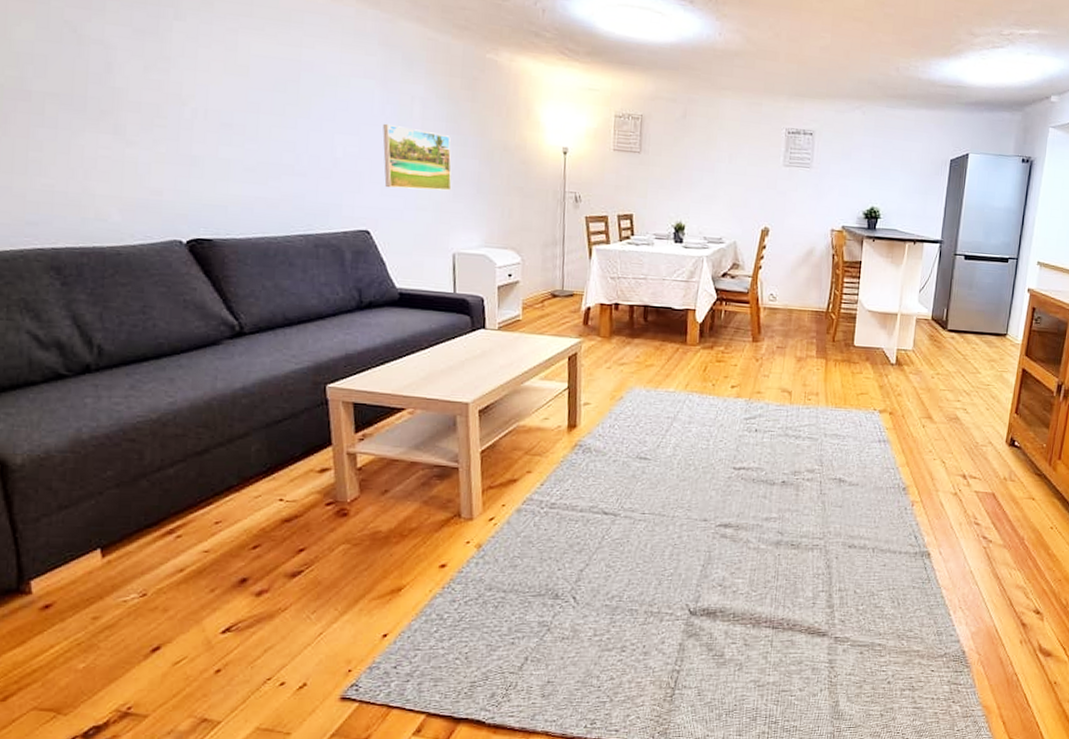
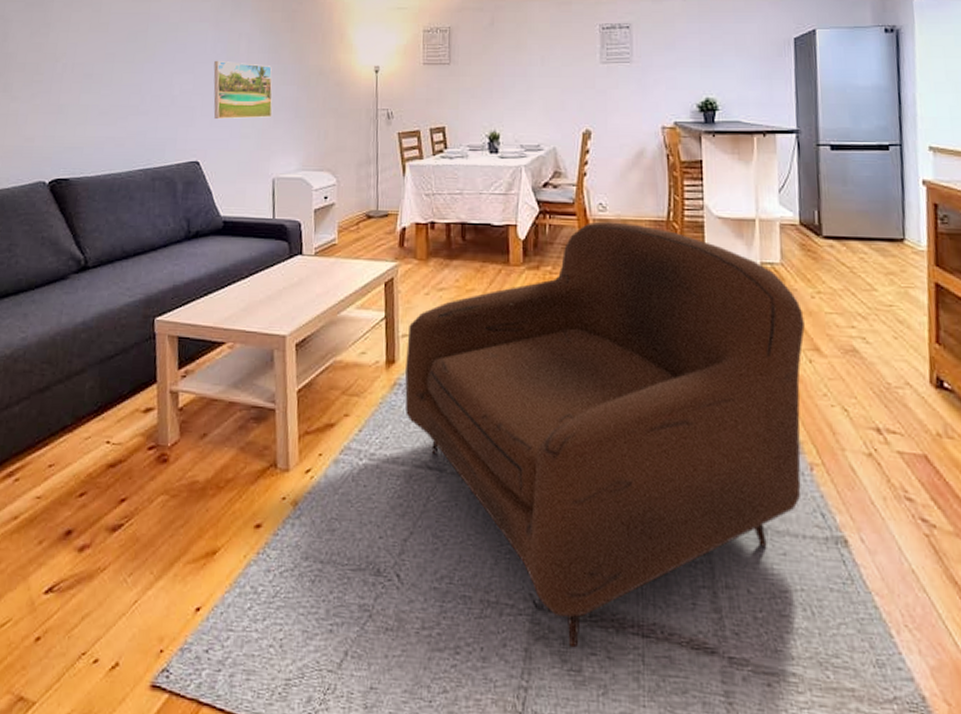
armchair: none [584,309,924,640] -> present [405,221,805,648]

